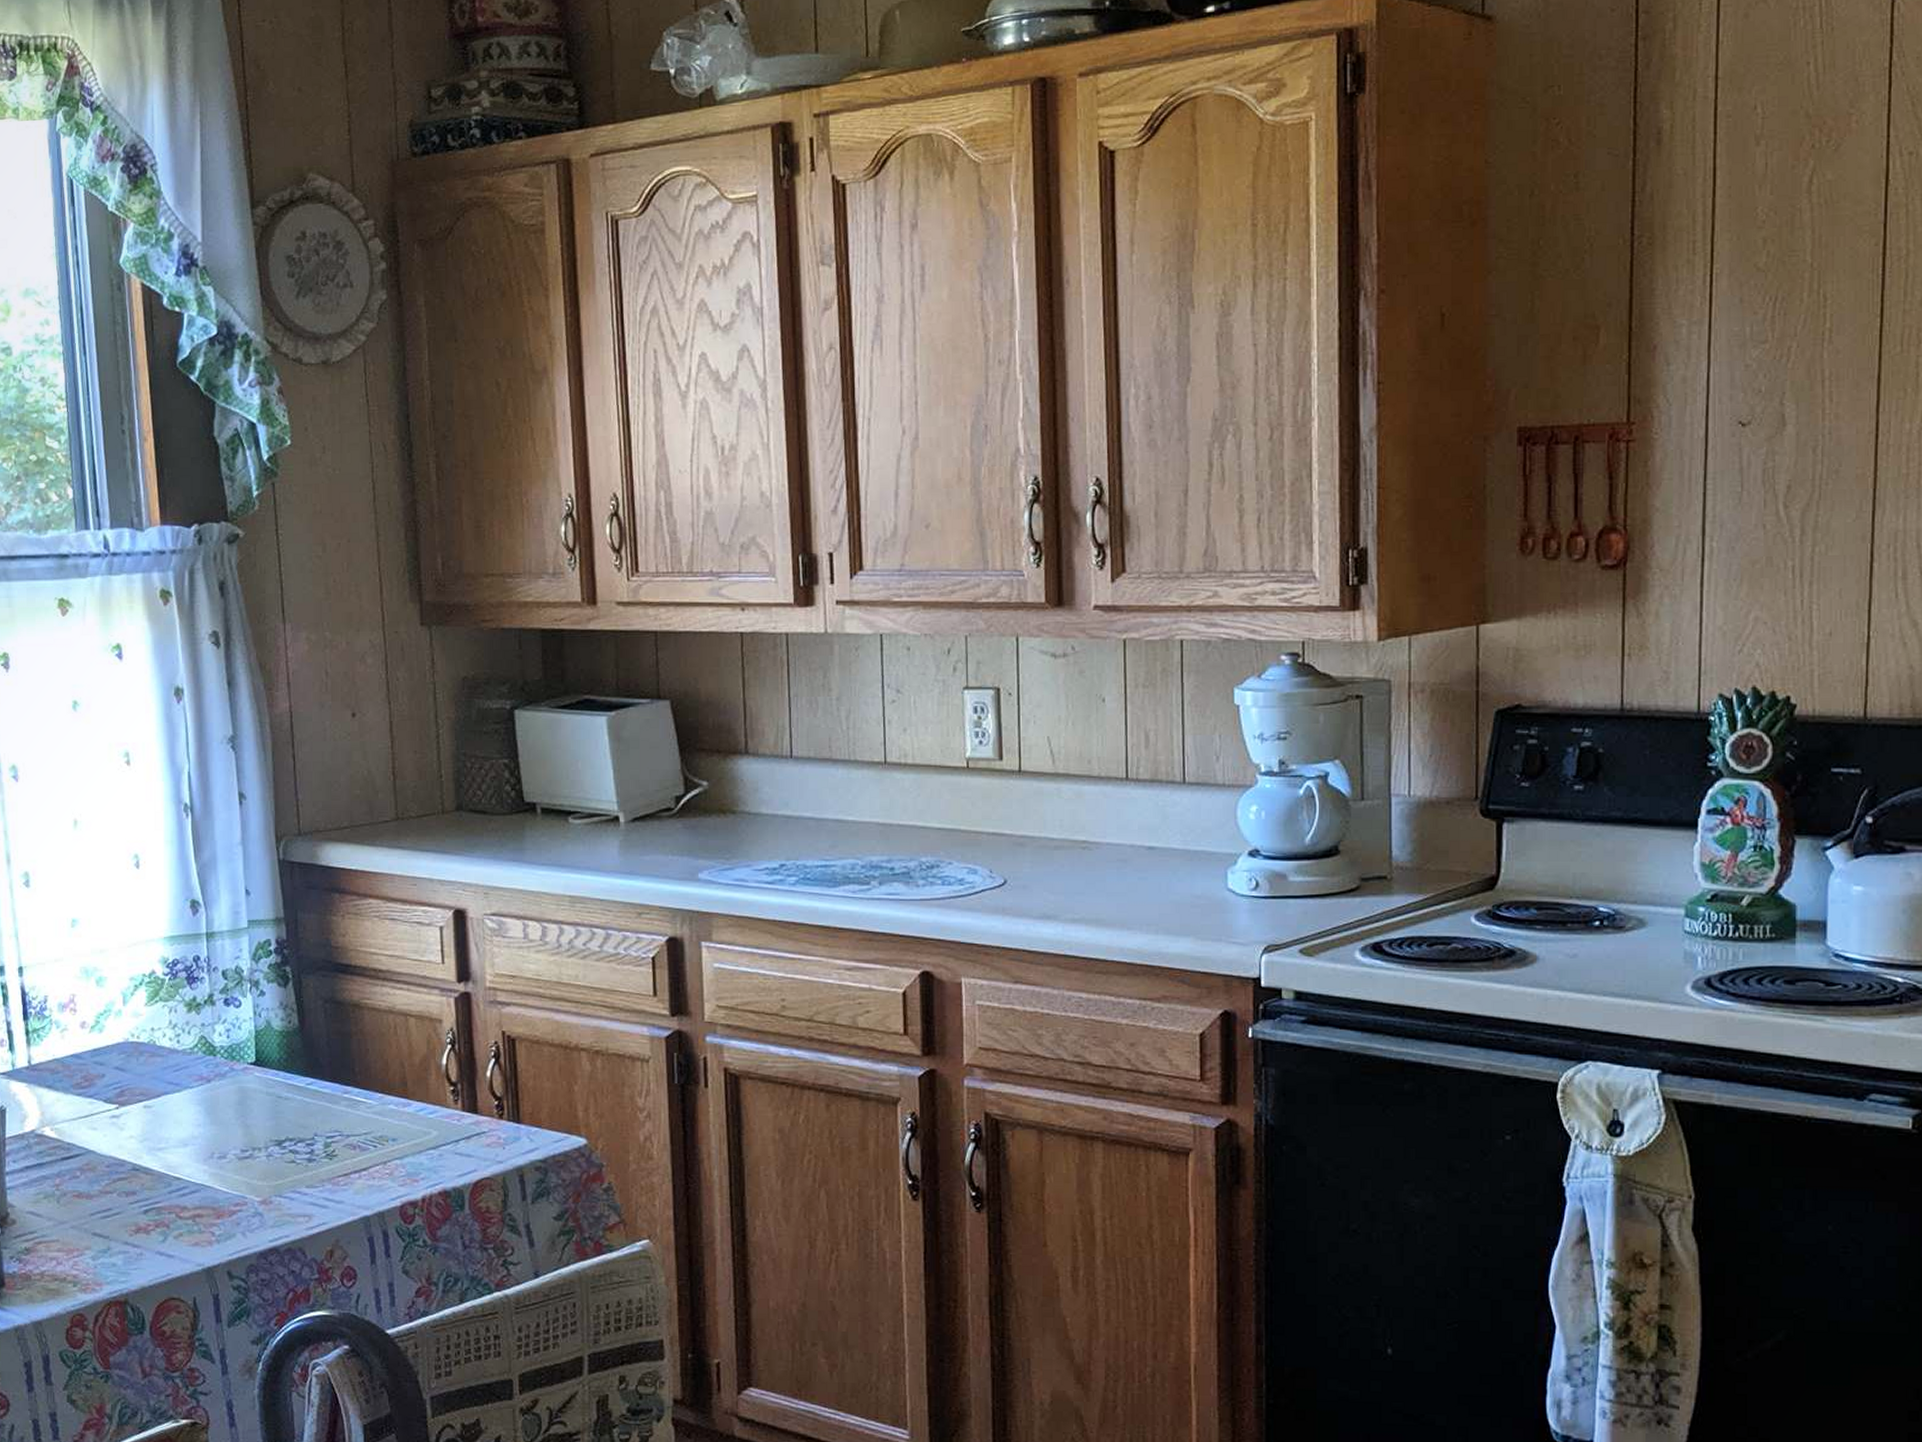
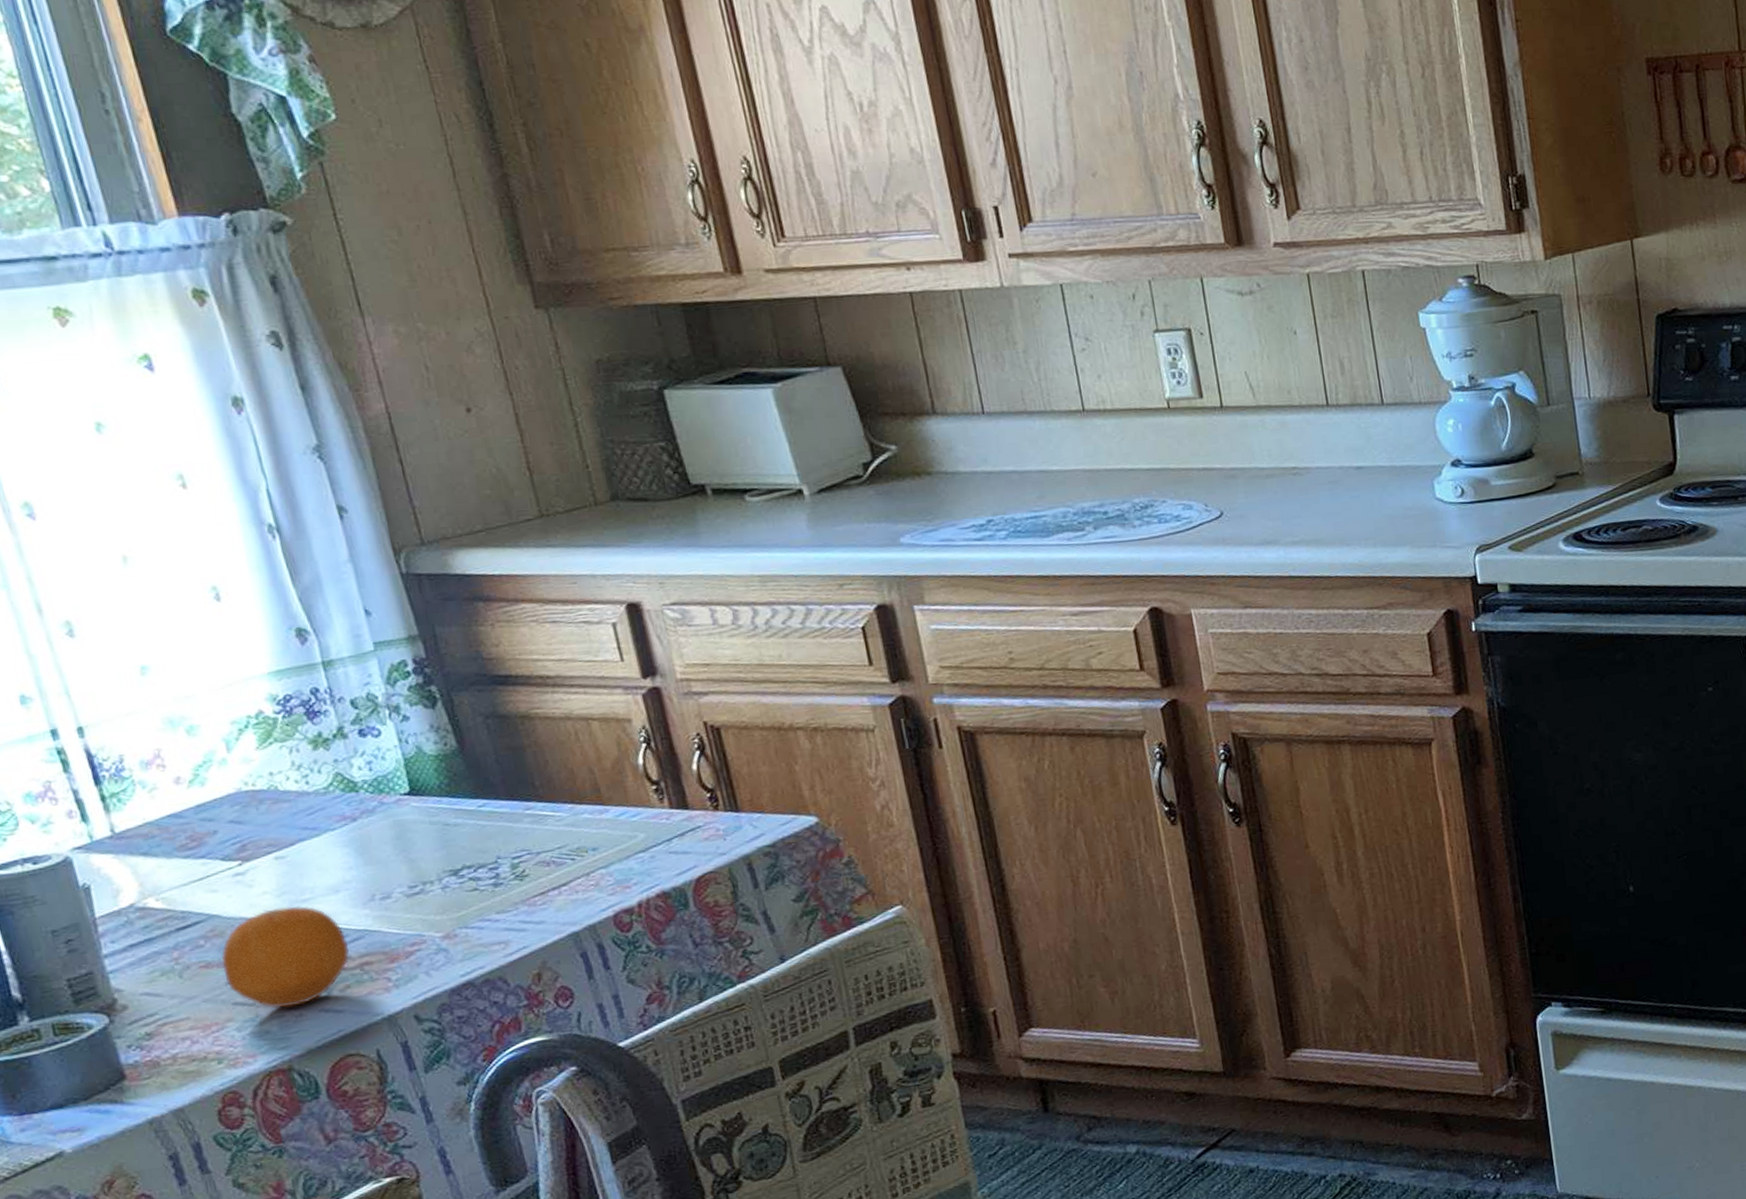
fruit: none [90,1152,187,1245] -> present [220,905,351,1009]

